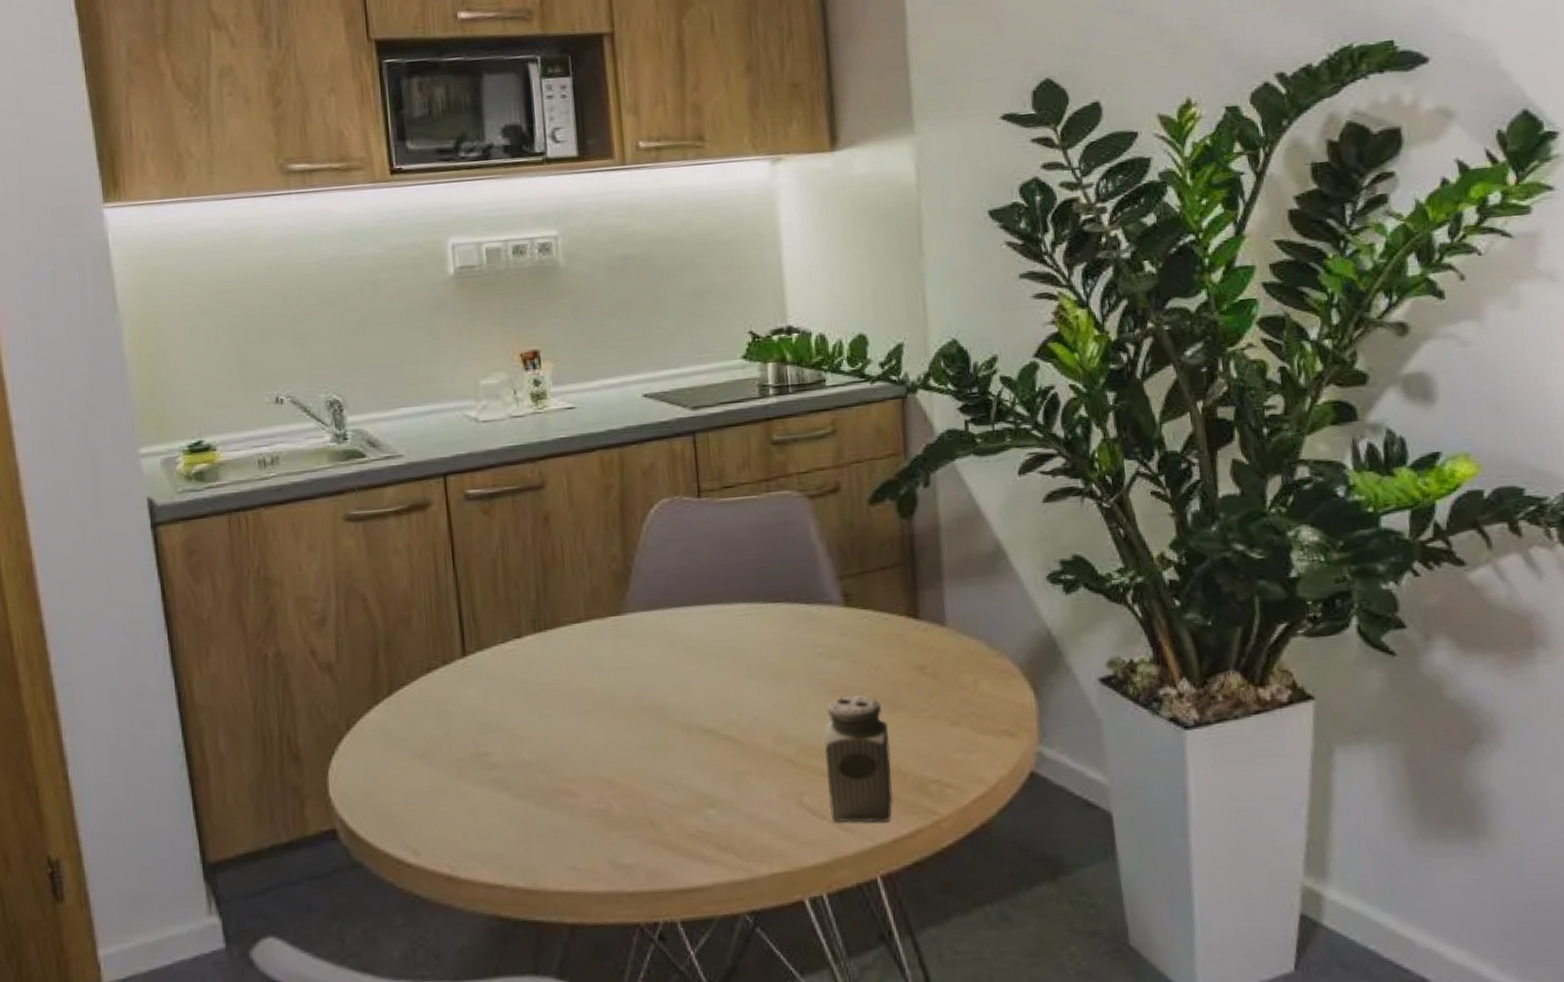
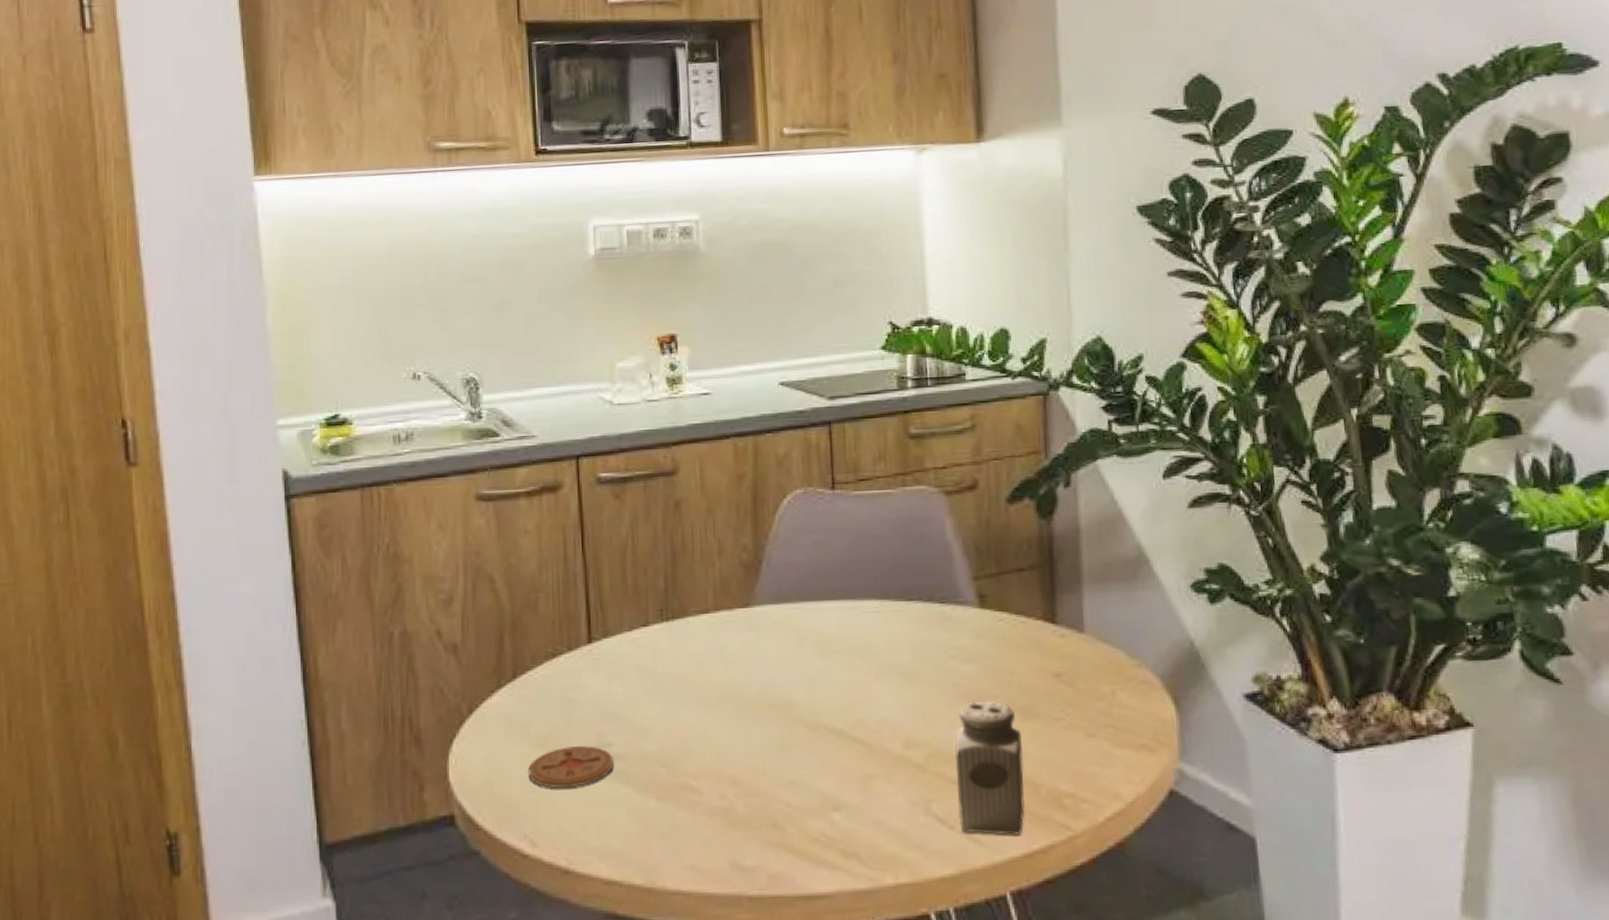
coaster: none [408,756,492,799] -> present [528,746,614,788]

